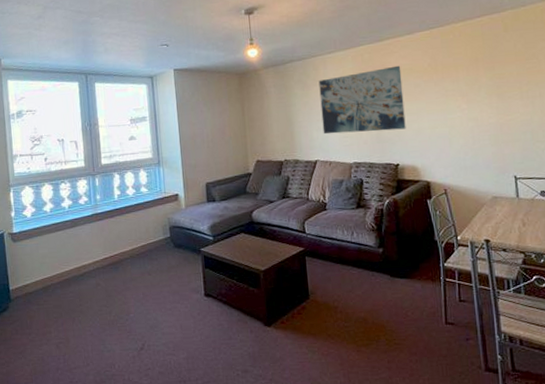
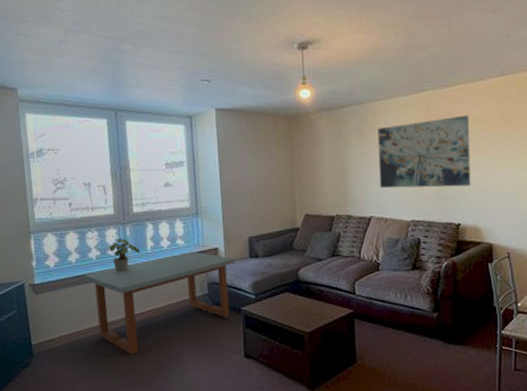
bench: none [57,197,195,297] -> present [83,251,236,355]
potted plant: none [80,188,108,219] -> present [109,238,140,272]

